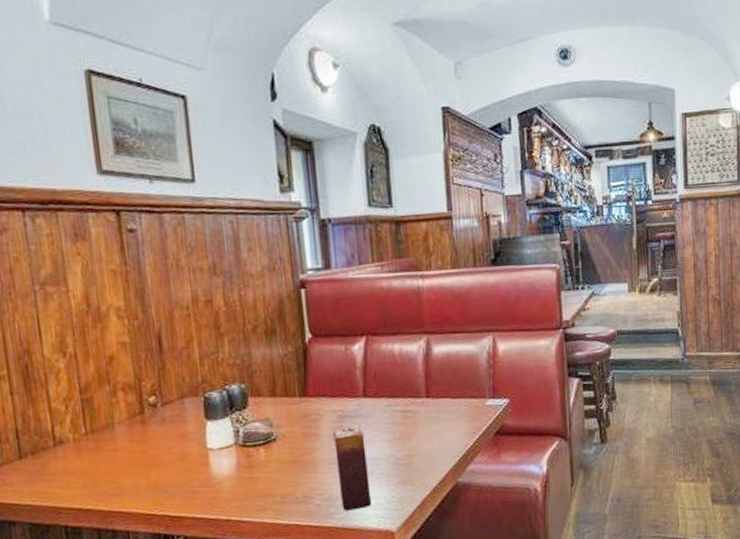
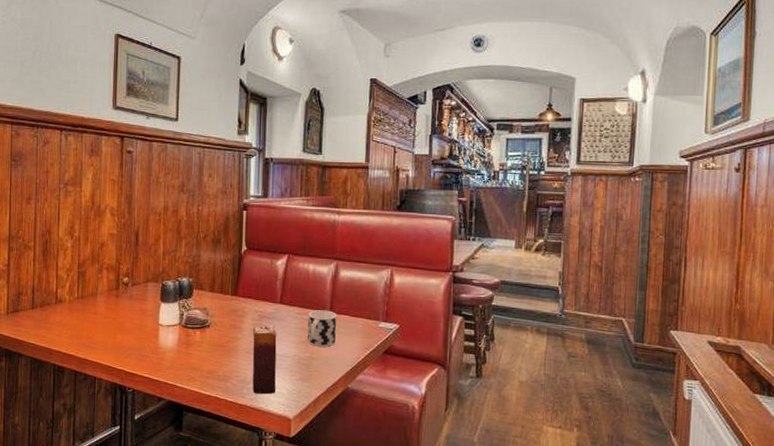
cup: none [400,396,438,441] -> present [308,310,337,347]

